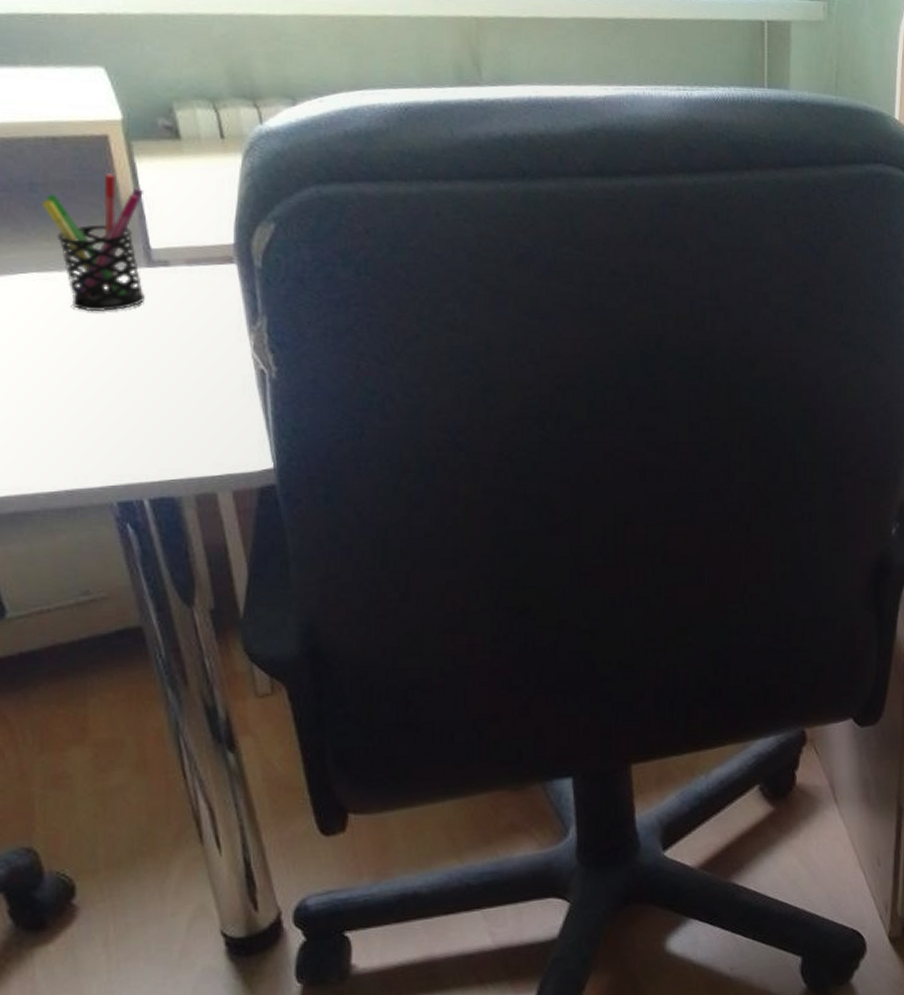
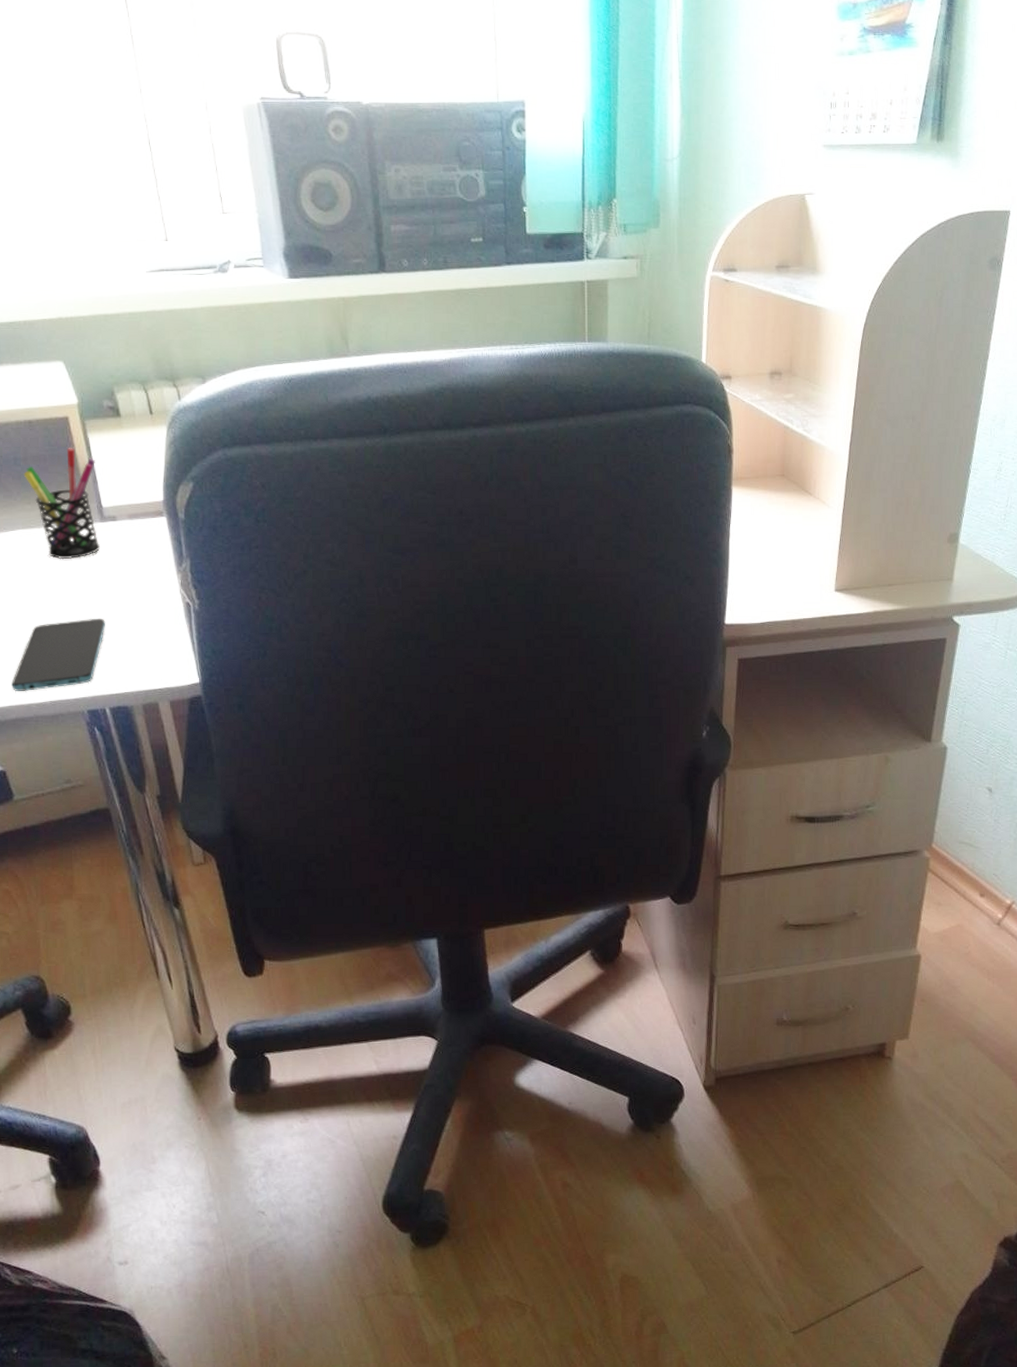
smartphone: none [10,386,150,477] -> present [11,618,106,691]

